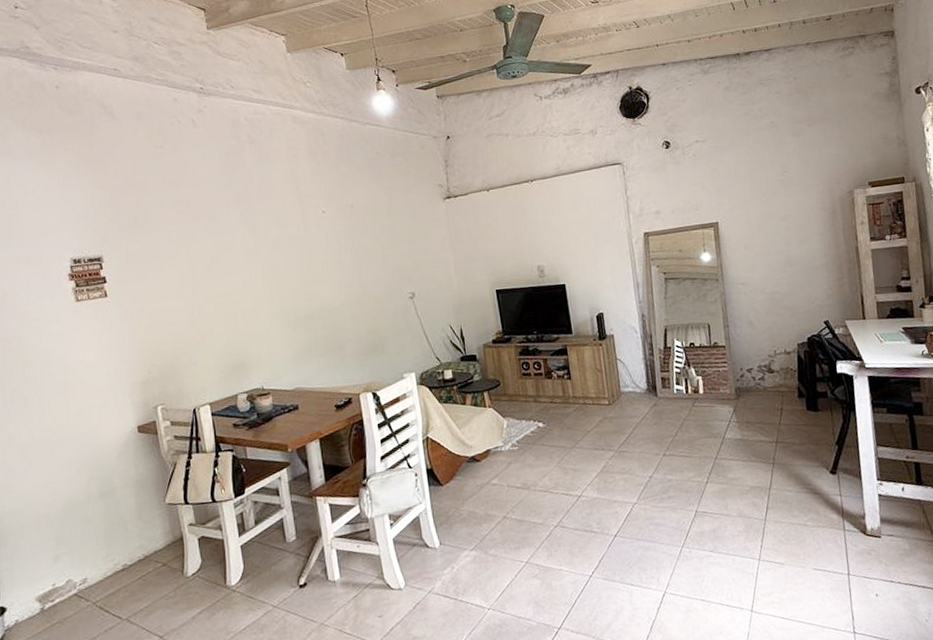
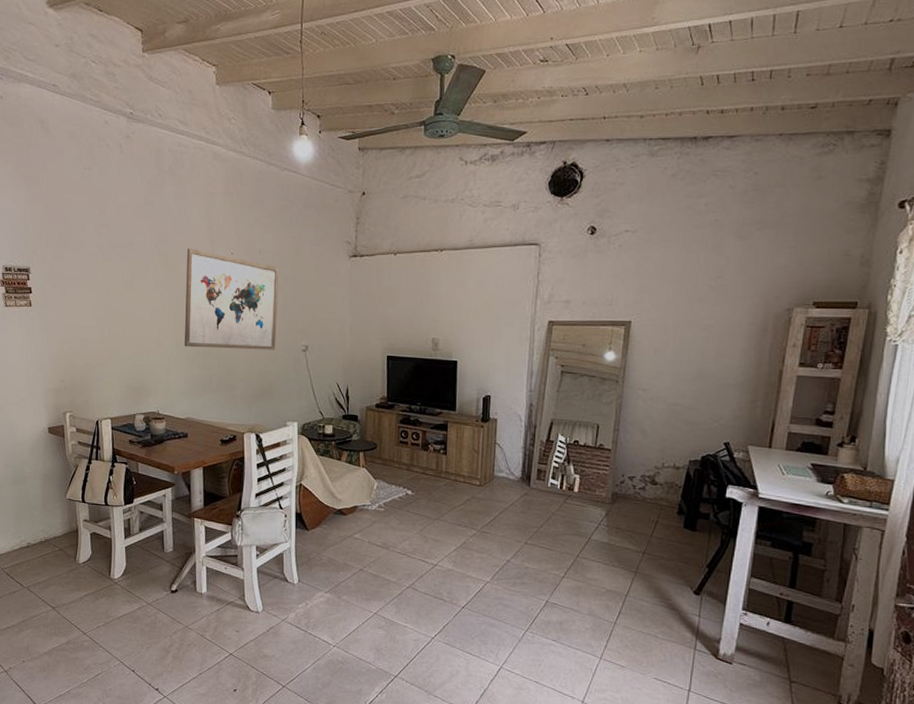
wall art: none [275,212,382,314] -> present [185,247,279,350]

